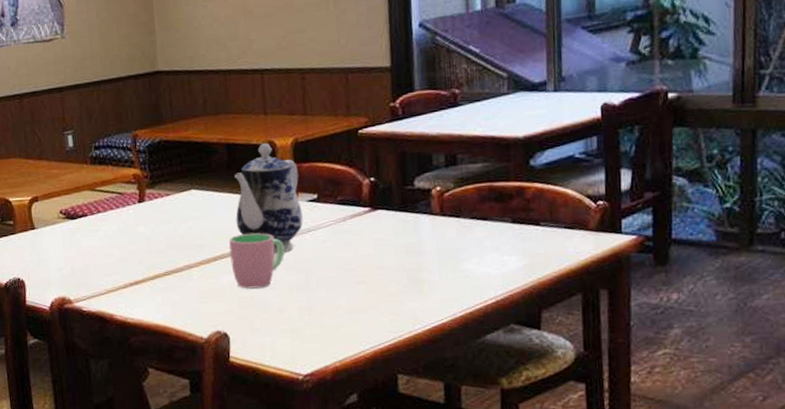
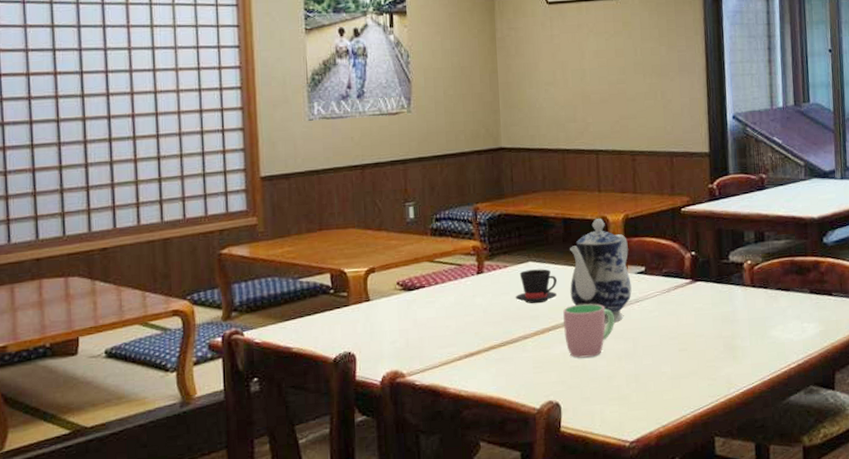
teacup: none [178,197,223,233] -> present [515,269,558,304]

